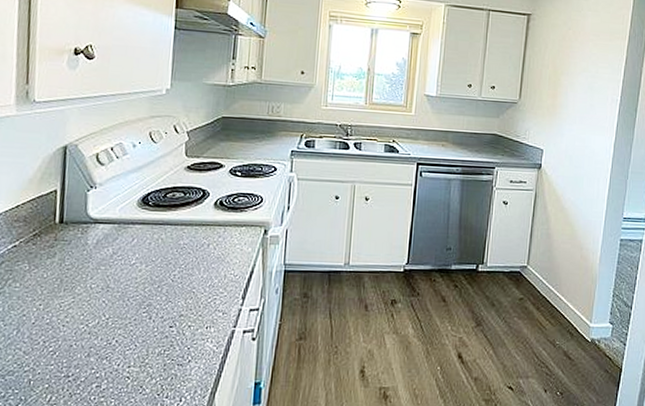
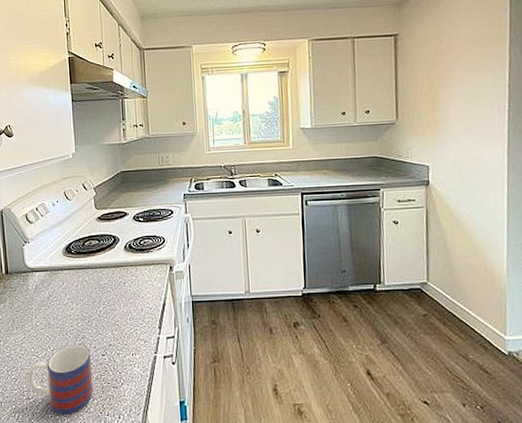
mug: none [69,312,156,396] -> present [27,343,94,415]

